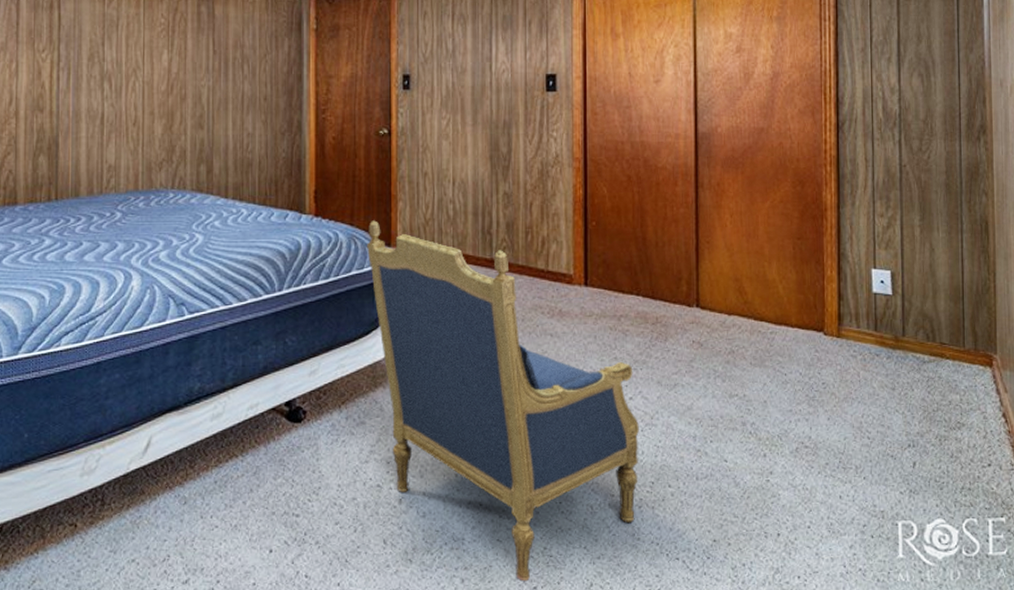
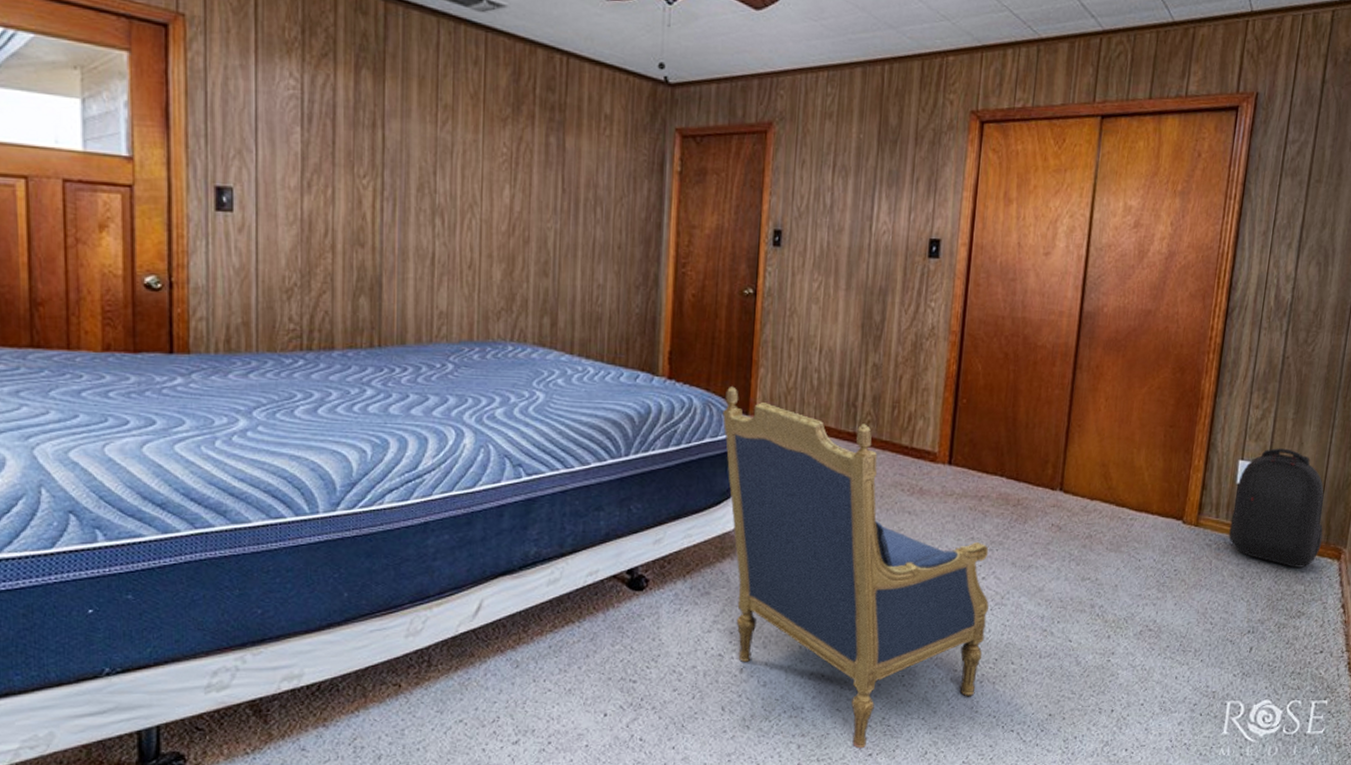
backpack: none [872,255,970,376] -> present [1228,448,1324,568]

